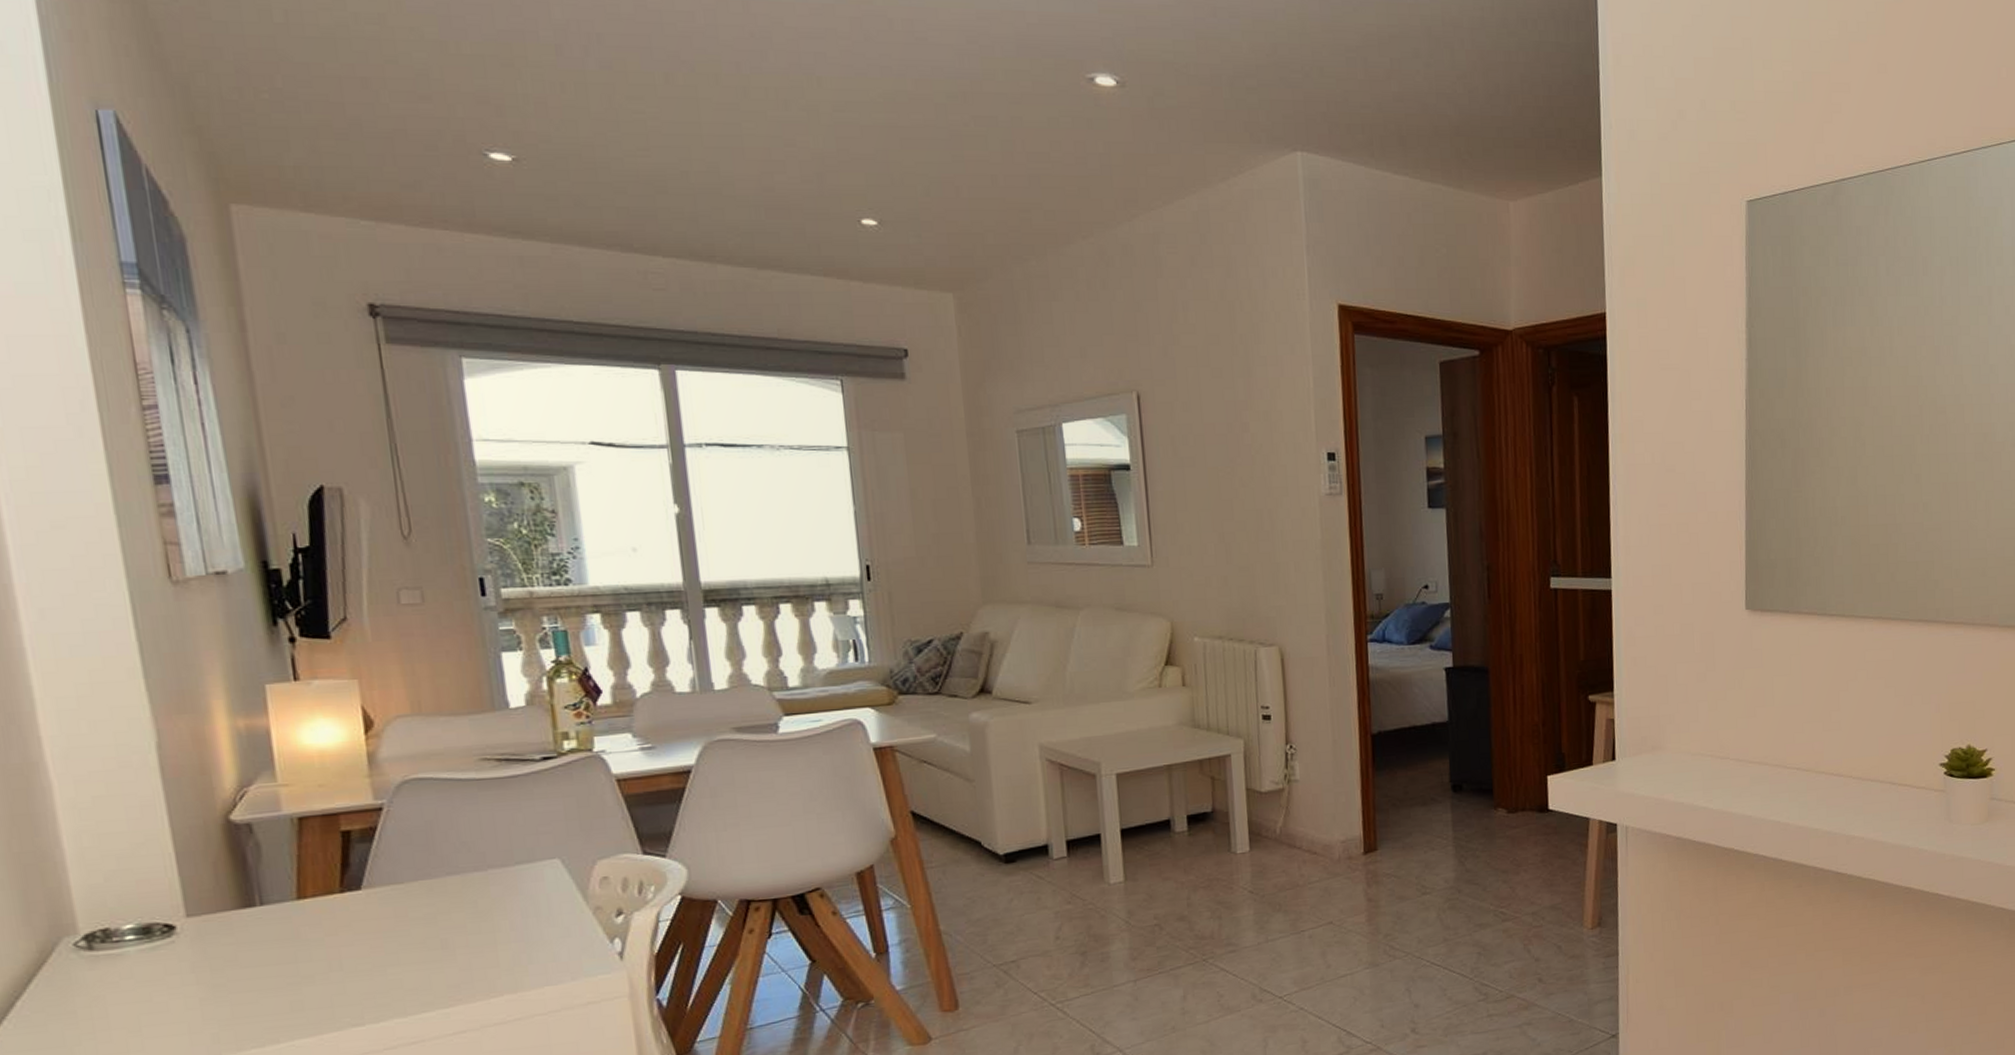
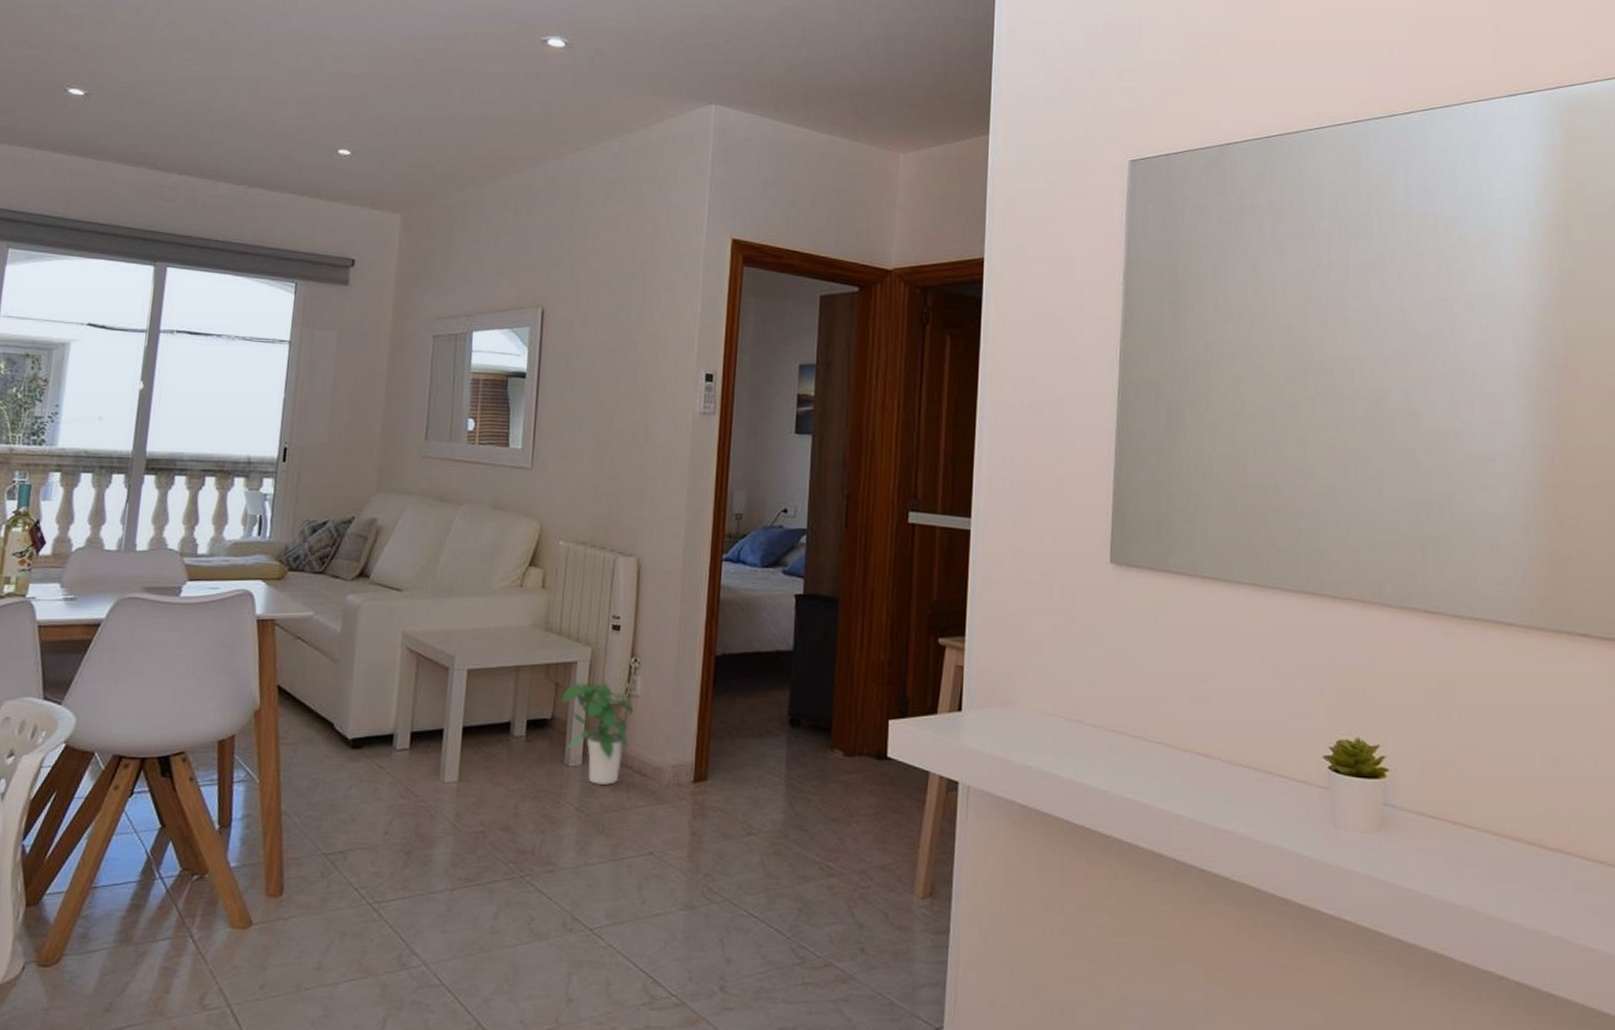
potted plant: none [1220,770,1296,868] -> present [561,681,634,786]

